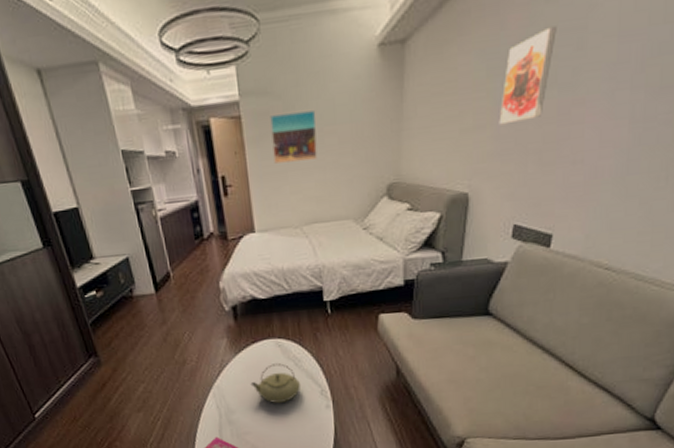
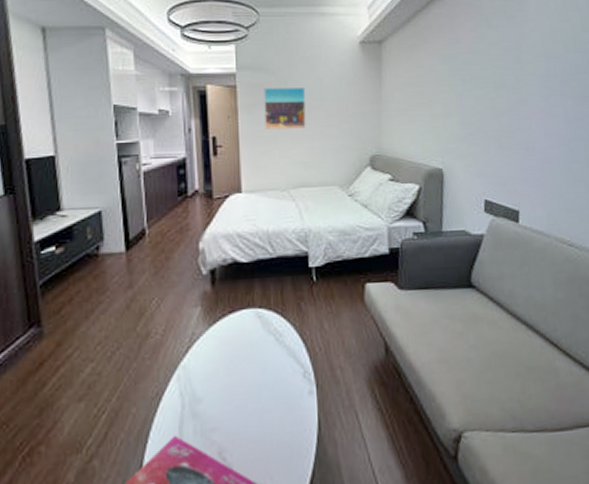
teapot: present [250,363,301,403] -> none [223,338,282,389]
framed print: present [499,26,557,125] -> none [462,45,499,114]

